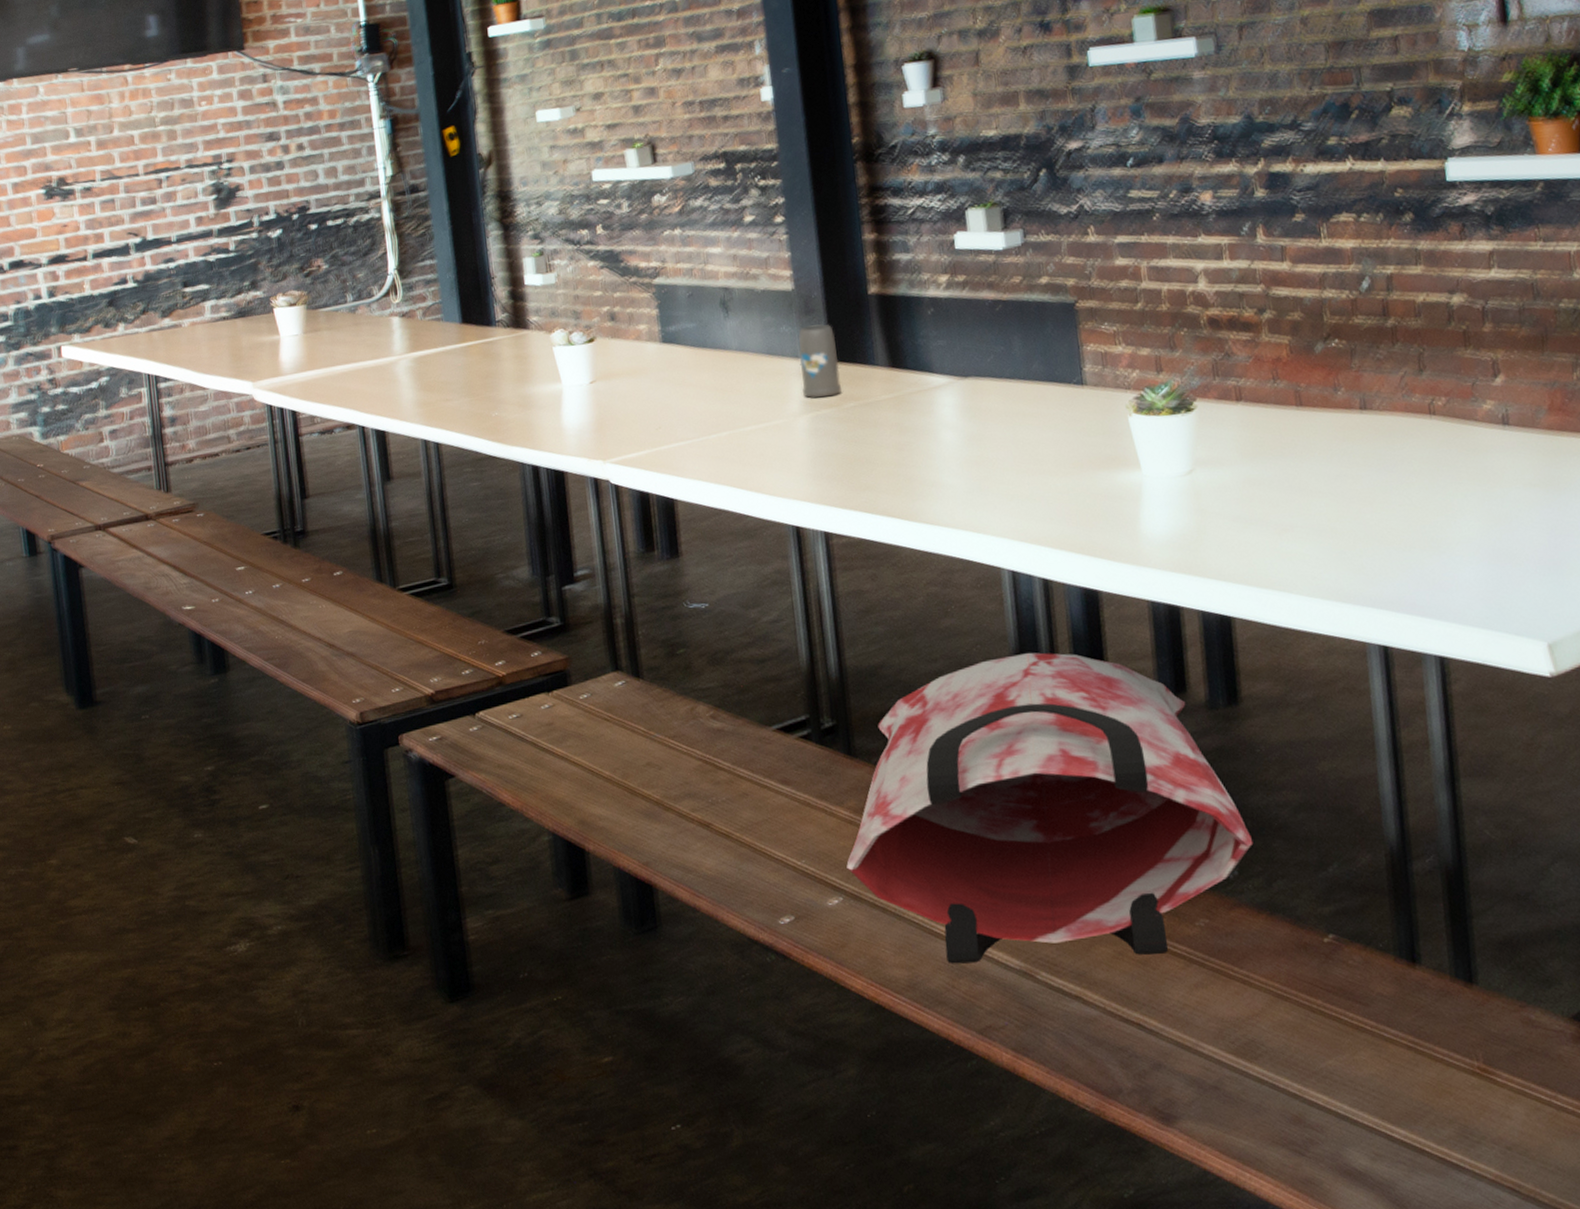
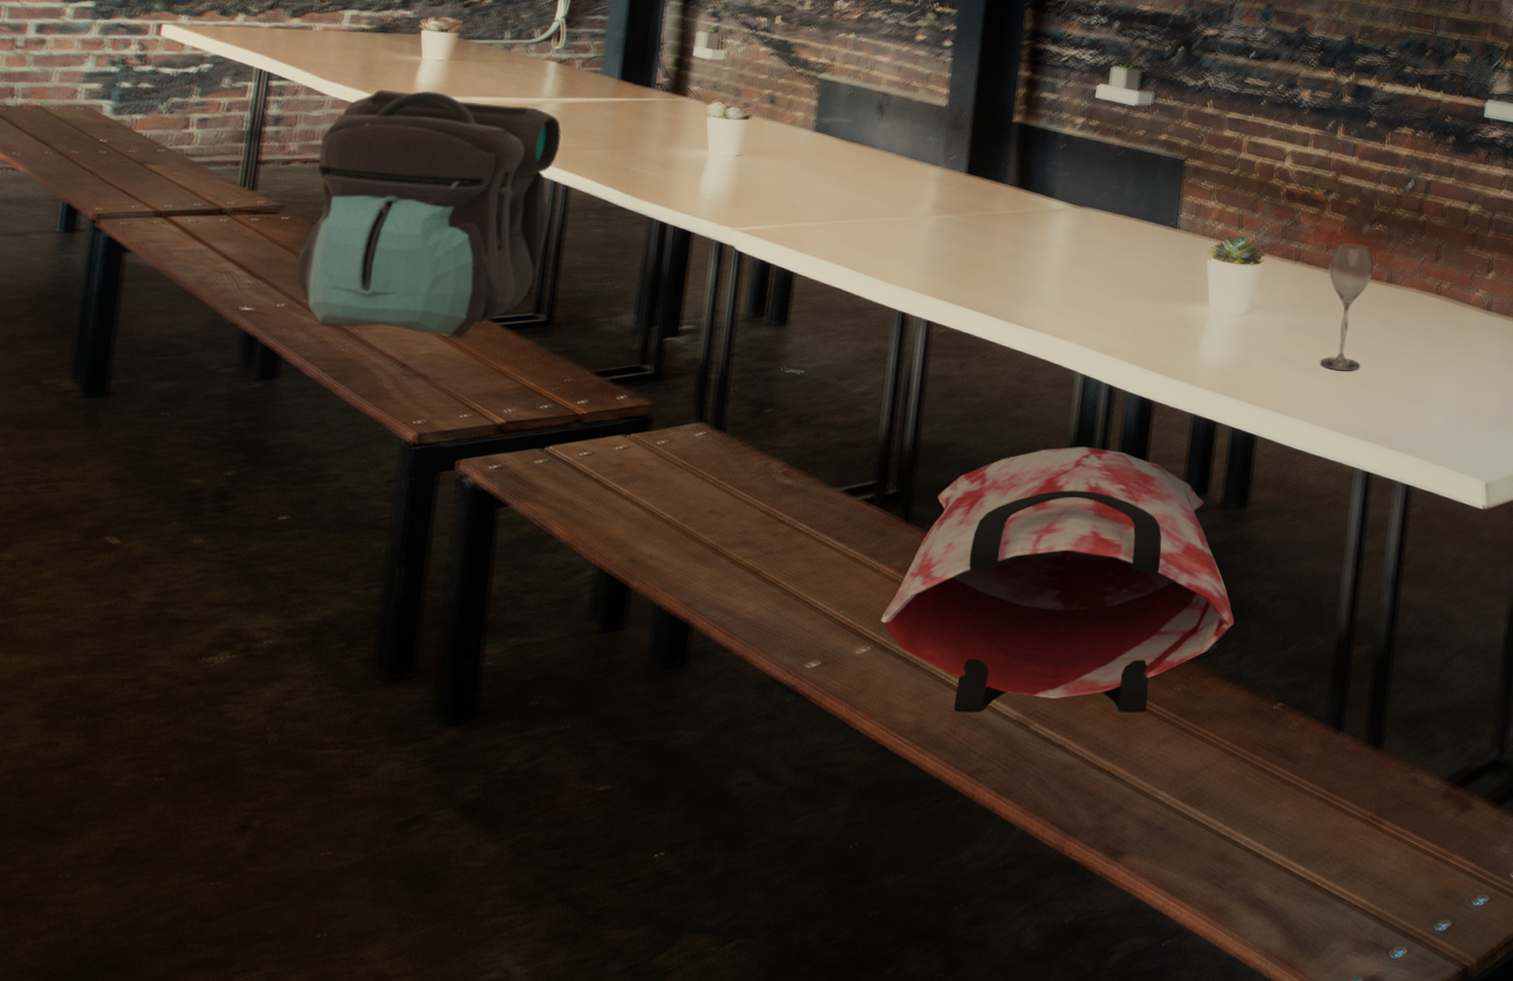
backpack: none [213,367,430,616] -> present [294,89,561,337]
beer mug: present [799,324,842,398] -> none [935,139,975,204]
wineglass: none [1280,367,1348,527] -> present [1320,242,1374,371]

